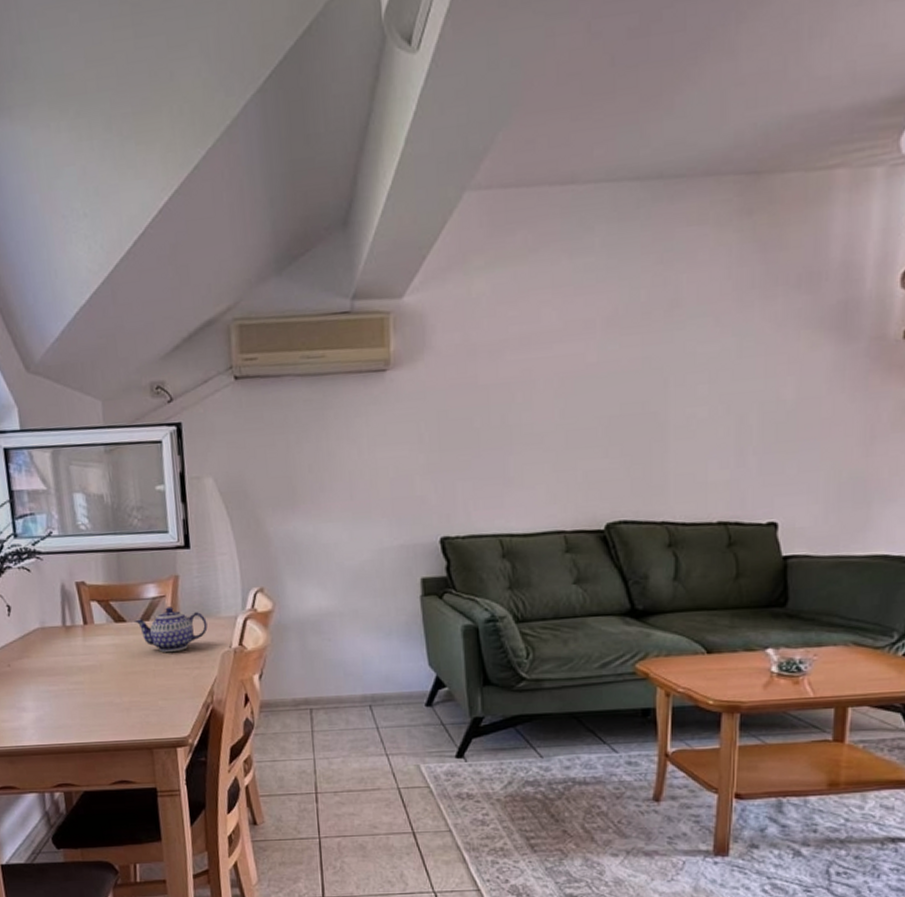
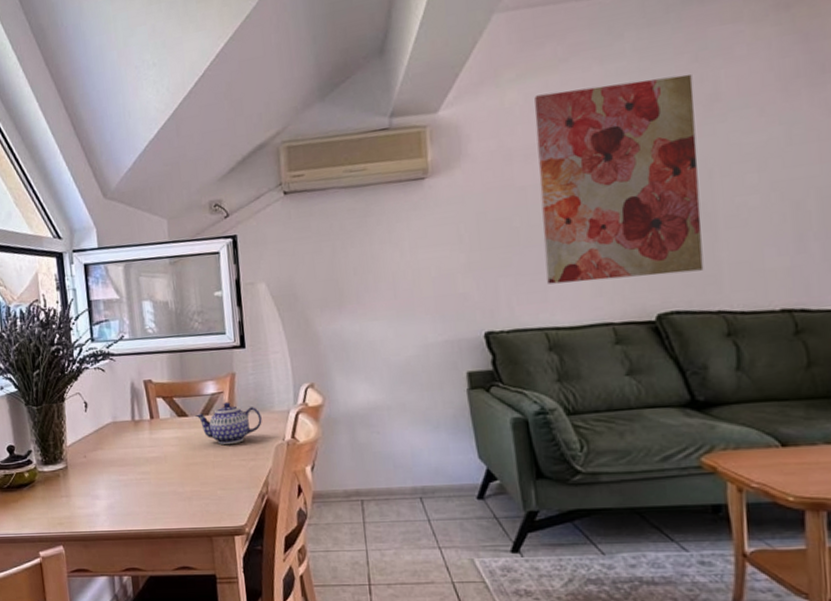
wall art: none [501,276,656,490] -> present [534,73,704,284]

